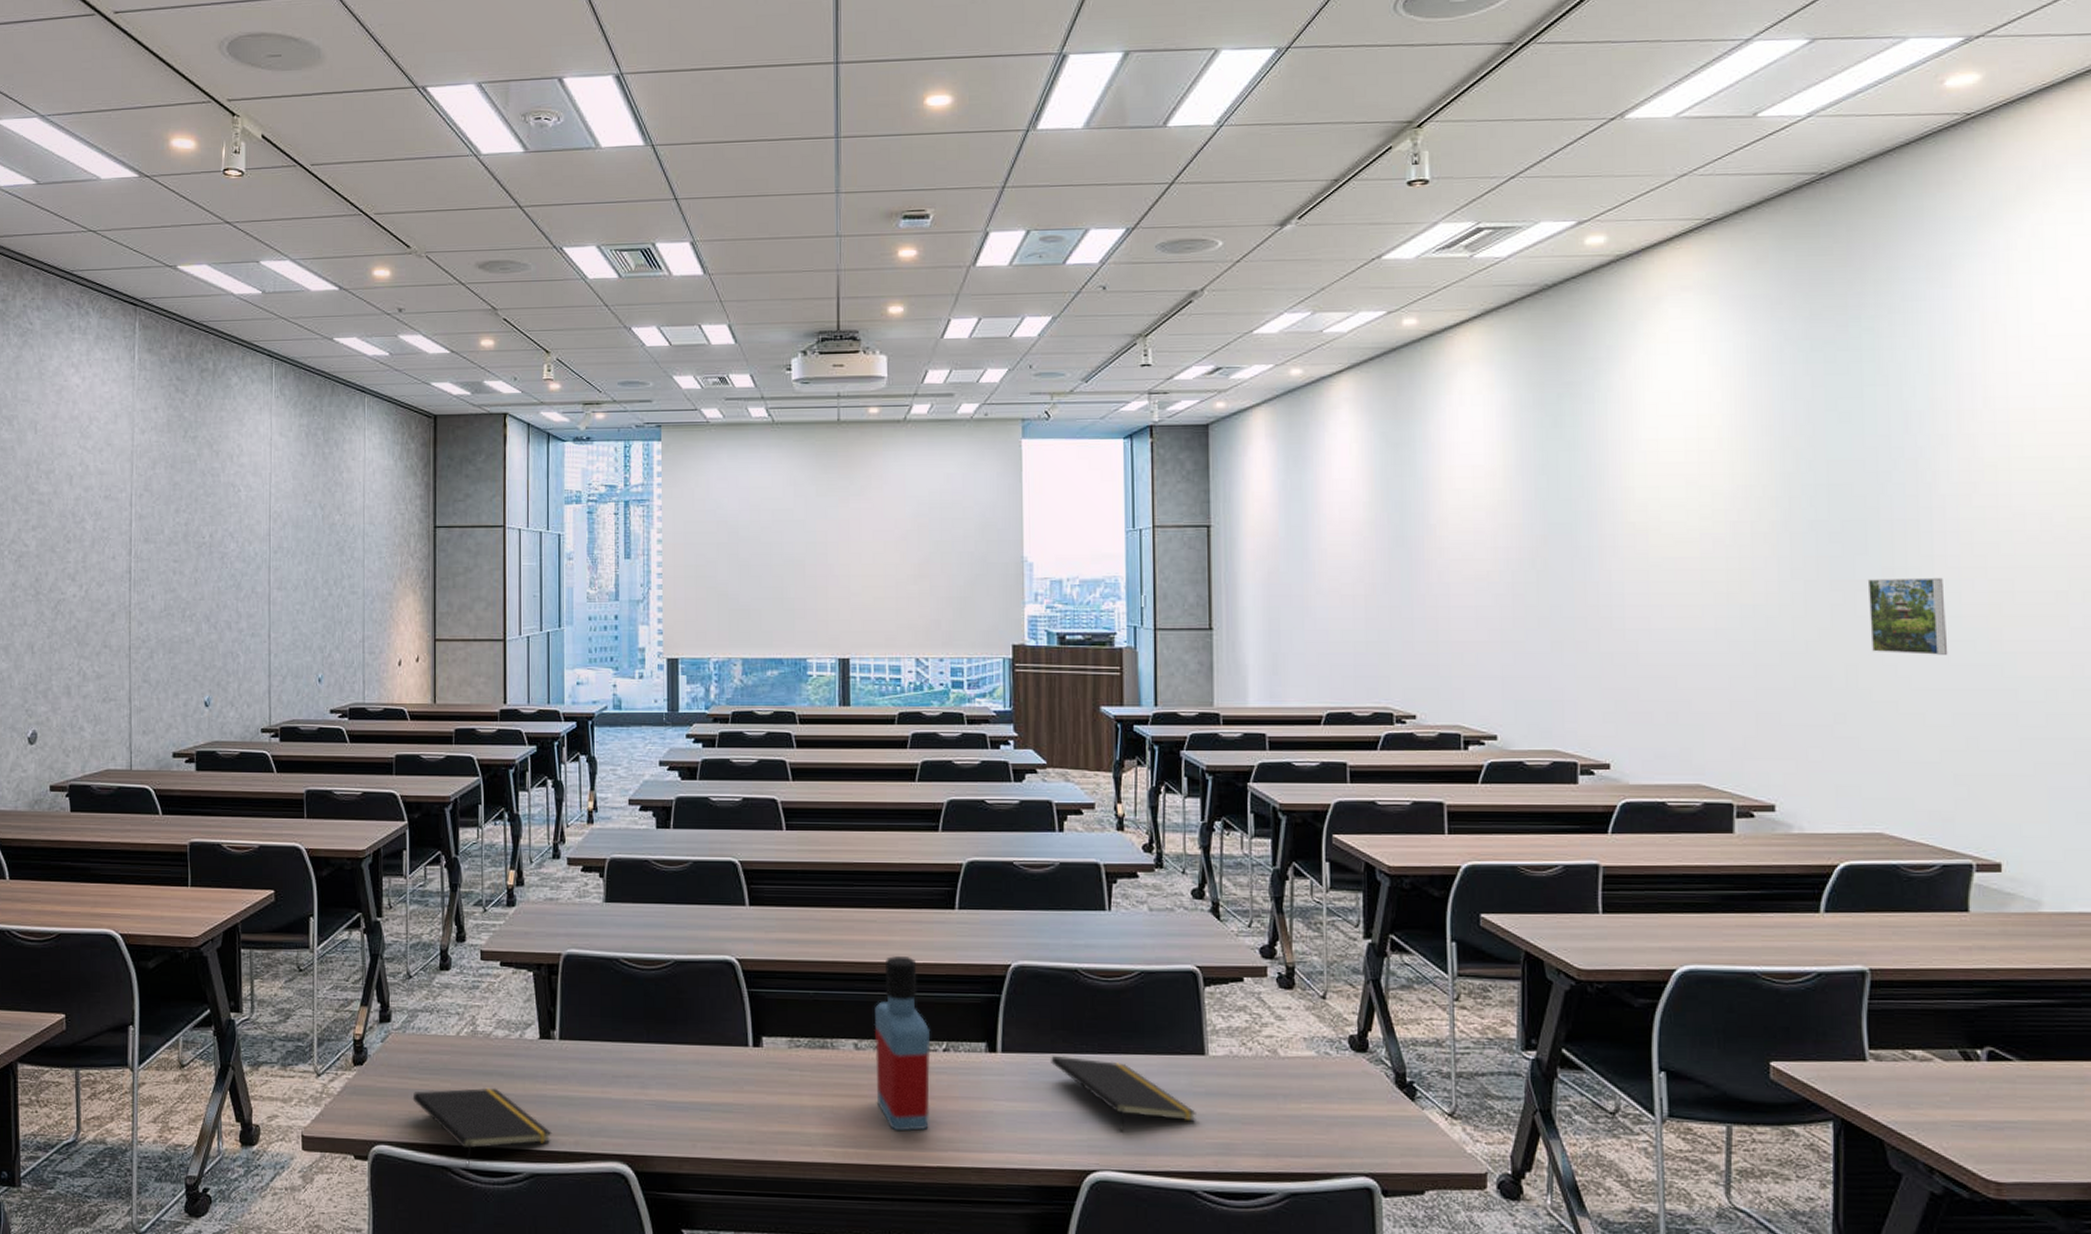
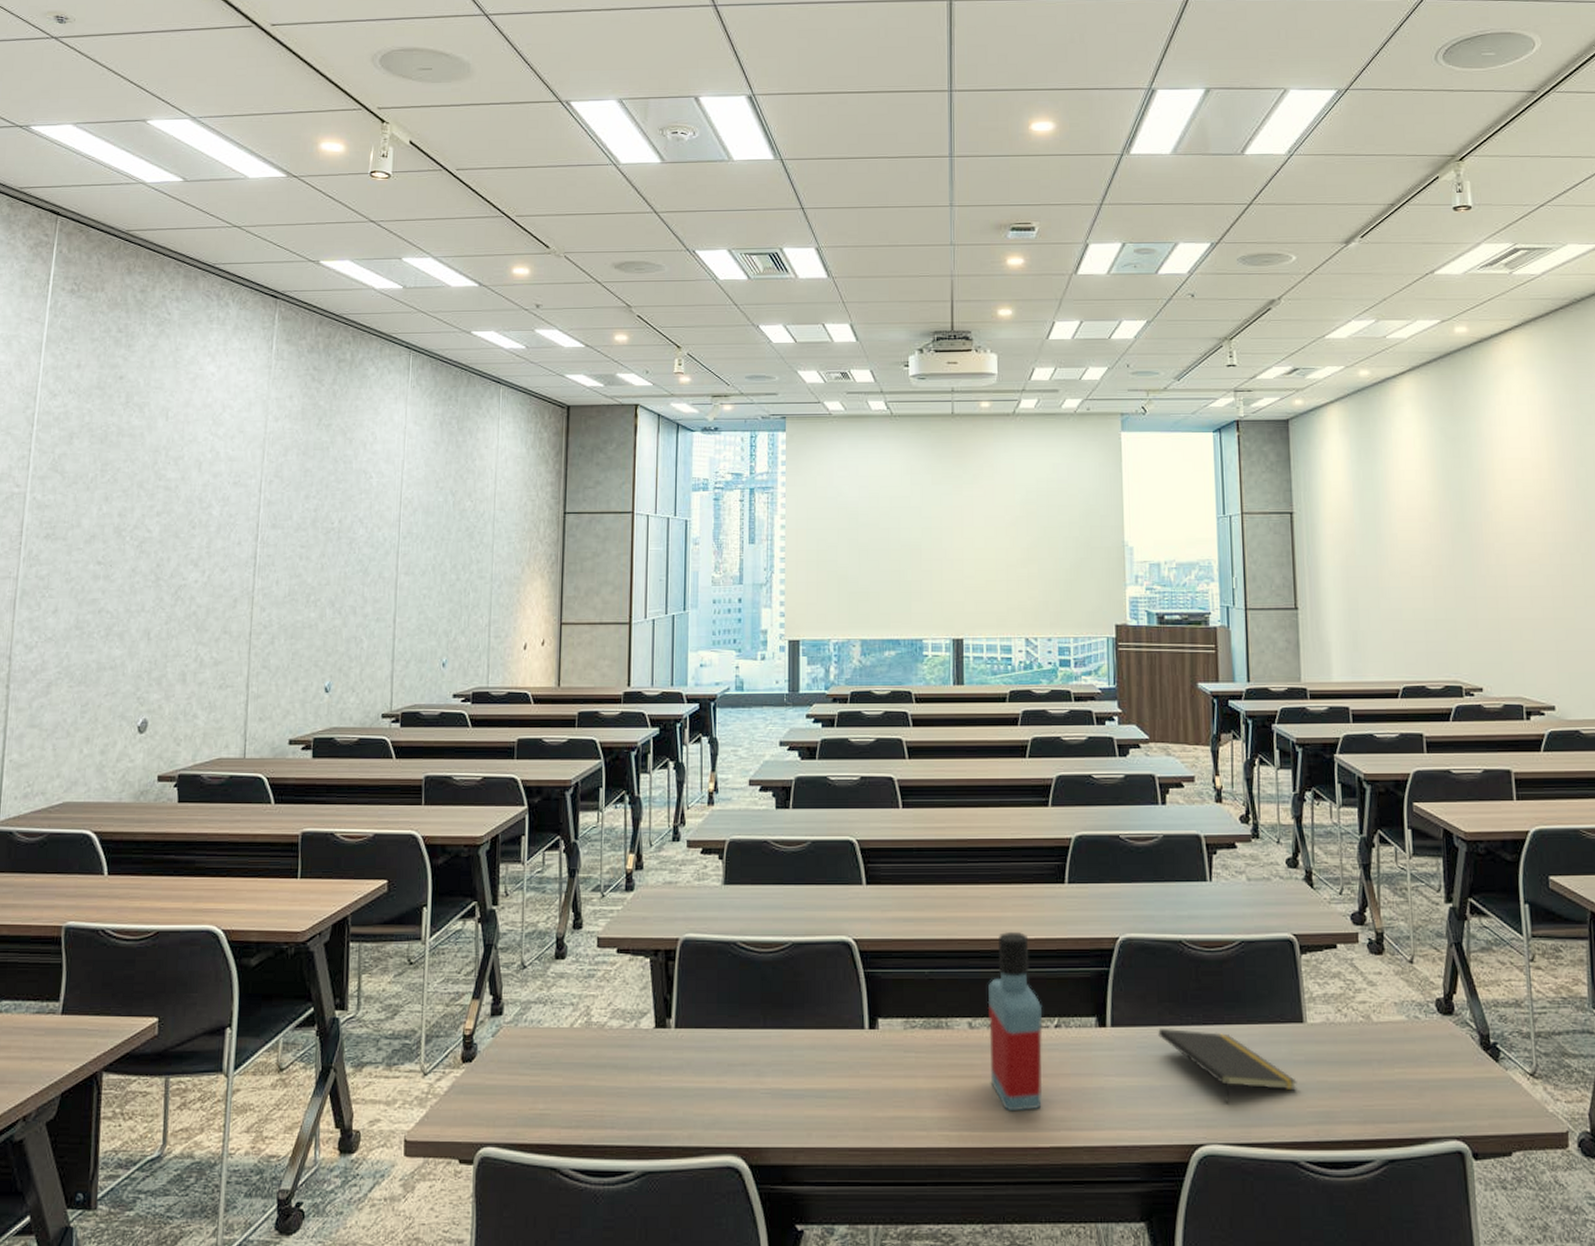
notepad: present [412,1087,552,1169] -> none [522,1081,666,1170]

